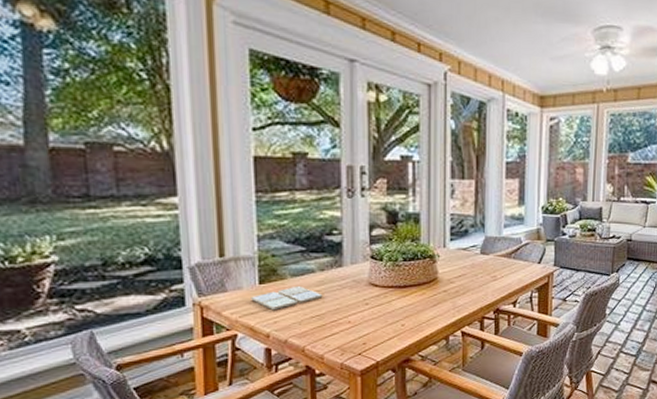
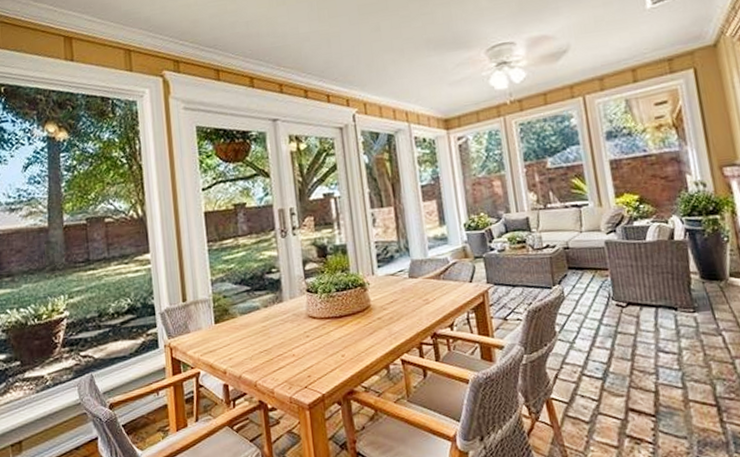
drink coaster: present [251,286,323,311] -> none [209,323,268,348]

